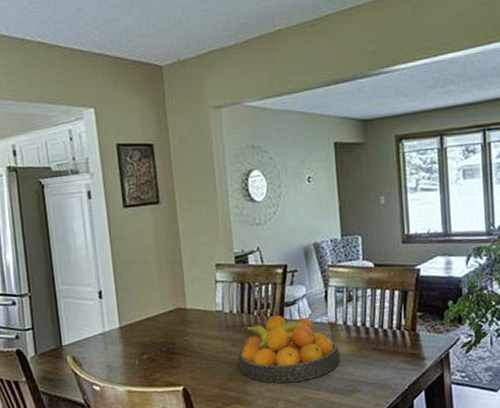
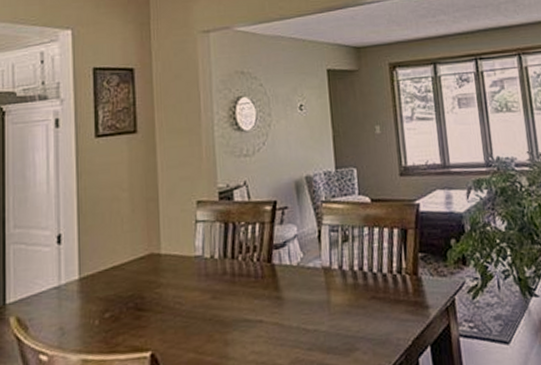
fruit bowl: present [238,315,340,383] -> none [218,259,335,343]

